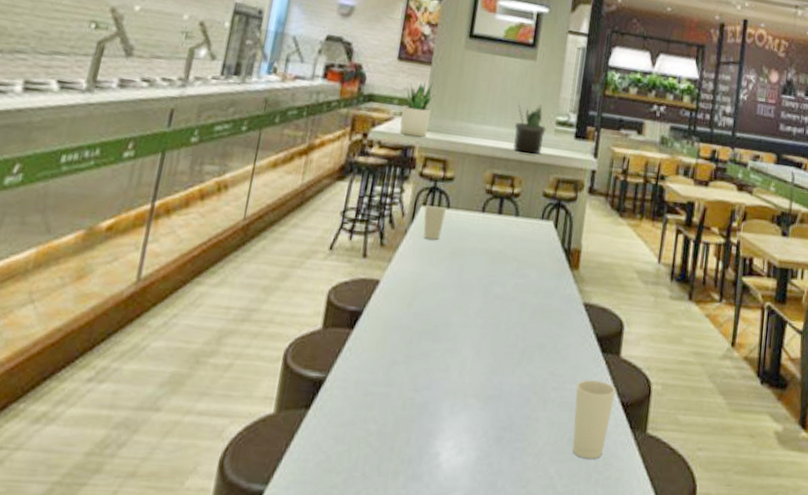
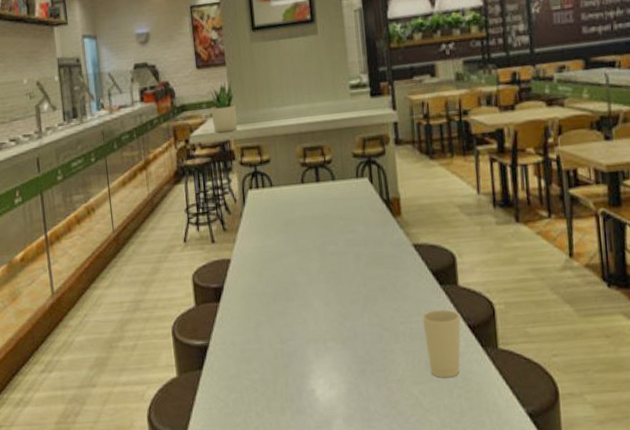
cup: present [423,205,446,240] -> none [252,187,271,217]
planter: present [513,102,546,155] -> none [311,74,342,123]

